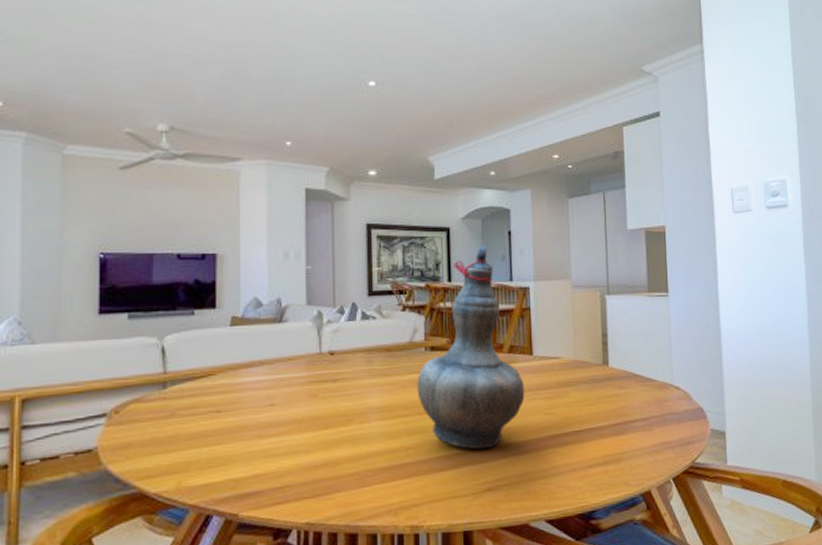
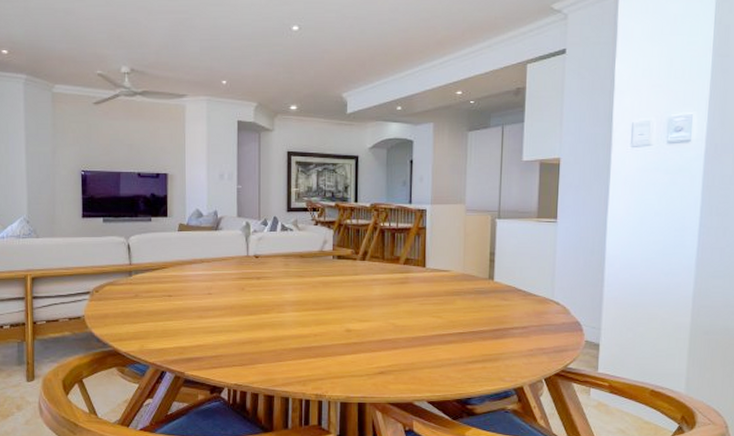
decorative vase: present [417,244,525,450] -> none [325,171,417,341]

